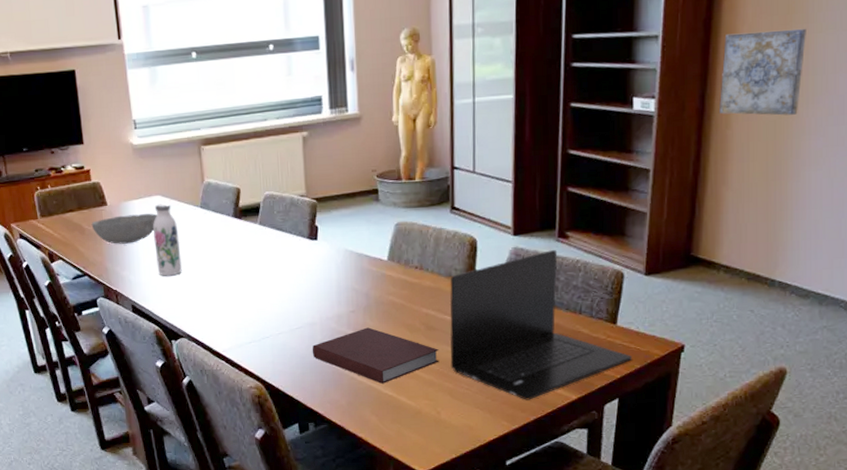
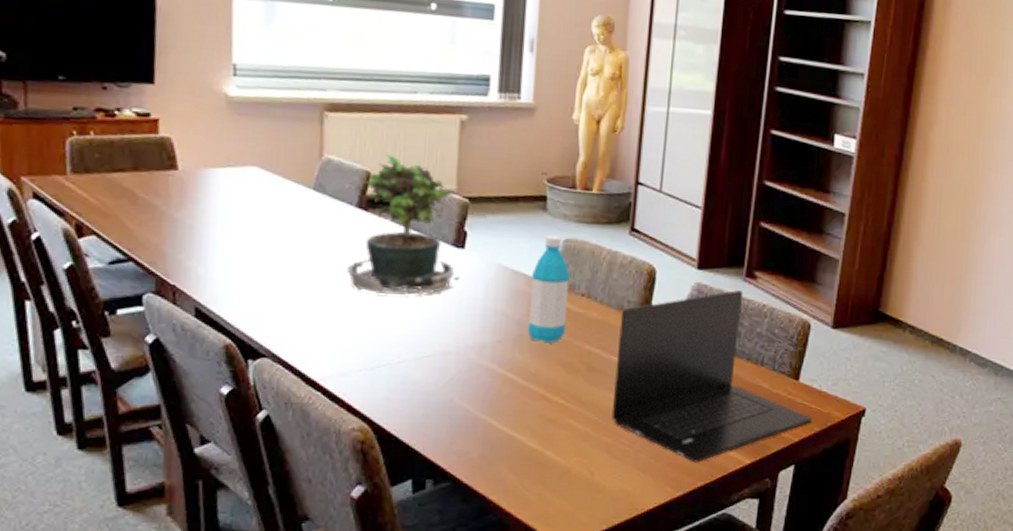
bowl: present [91,213,157,244] -> none [149,185,250,225]
water bottle: present [153,203,182,276] -> none [240,177,278,274]
potted plant: none [231,171,317,283] -> present [346,153,460,295]
notebook: present [312,327,439,384] -> none [441,362,600,434]
water bottle: none [373,221,406,310] -> present [527,236,570,344]
wall art: present [720,28,806,116] -> none [917,84,1000,177]

